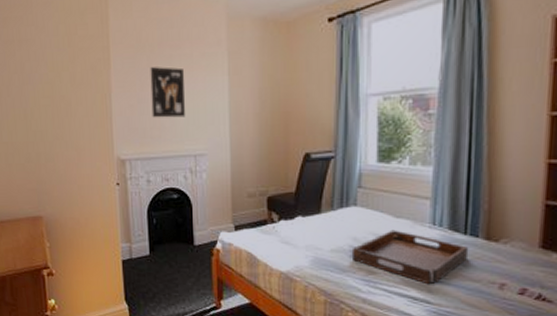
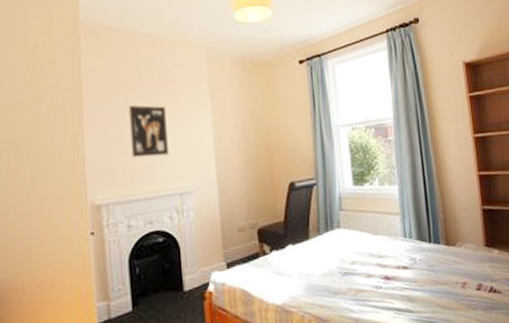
serving tray: present [351,230,469,285] -> none [340,246,436,295]

